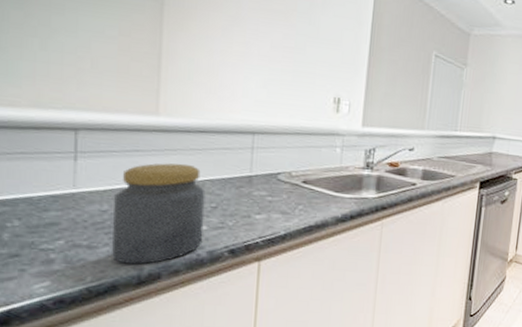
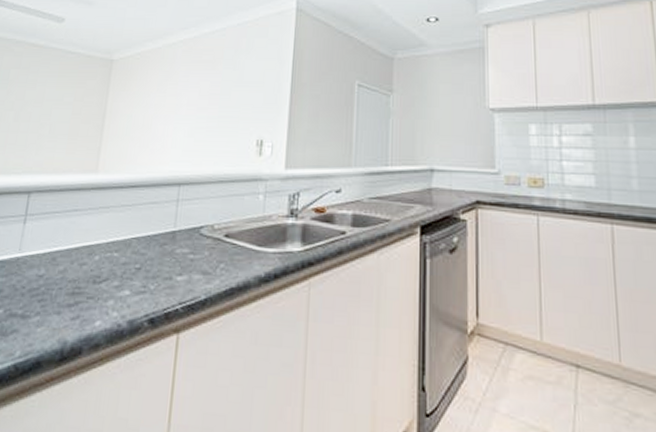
jar: present [112,163,206,265] -> none [41,221,132,337]

